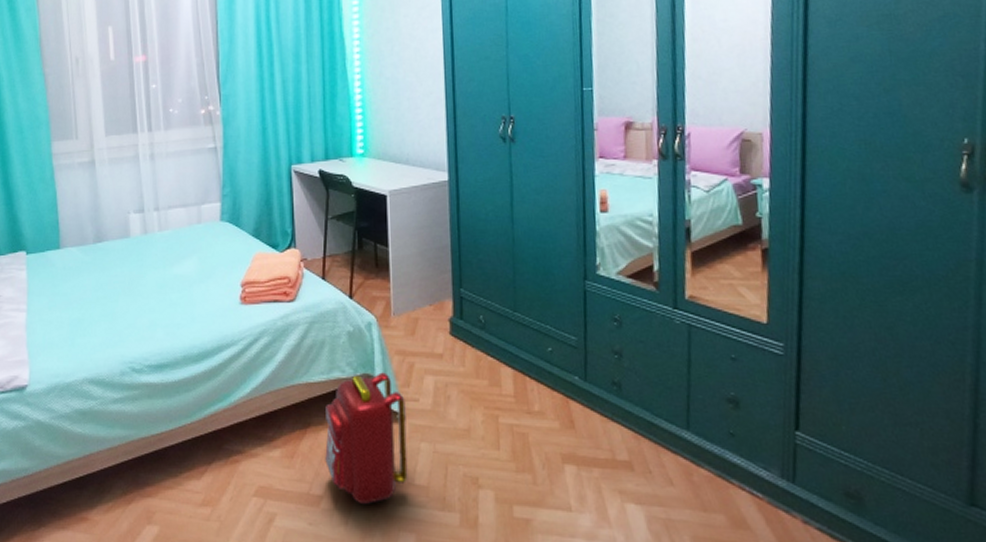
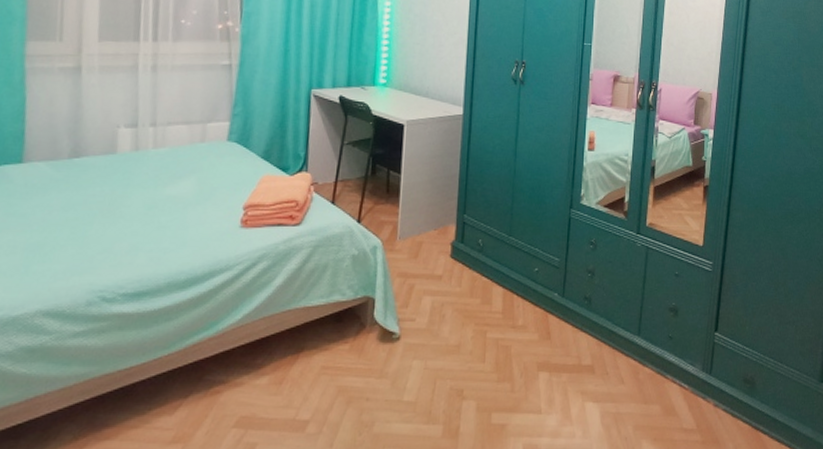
backpack: present [325,372,408,505] -> none [315,294,402,426]

